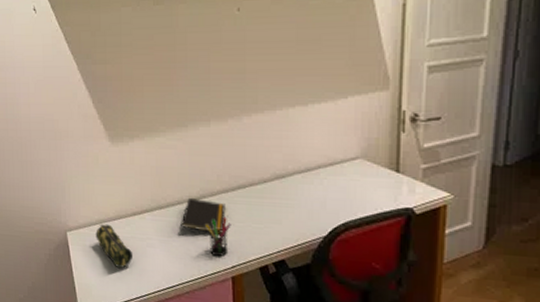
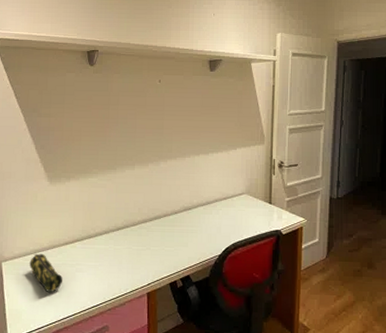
notepad: present [181,197,225,236] -> none [106,227,144,260]
pen holder: present [206,216,231,257] -> none [127,242,148,277]

